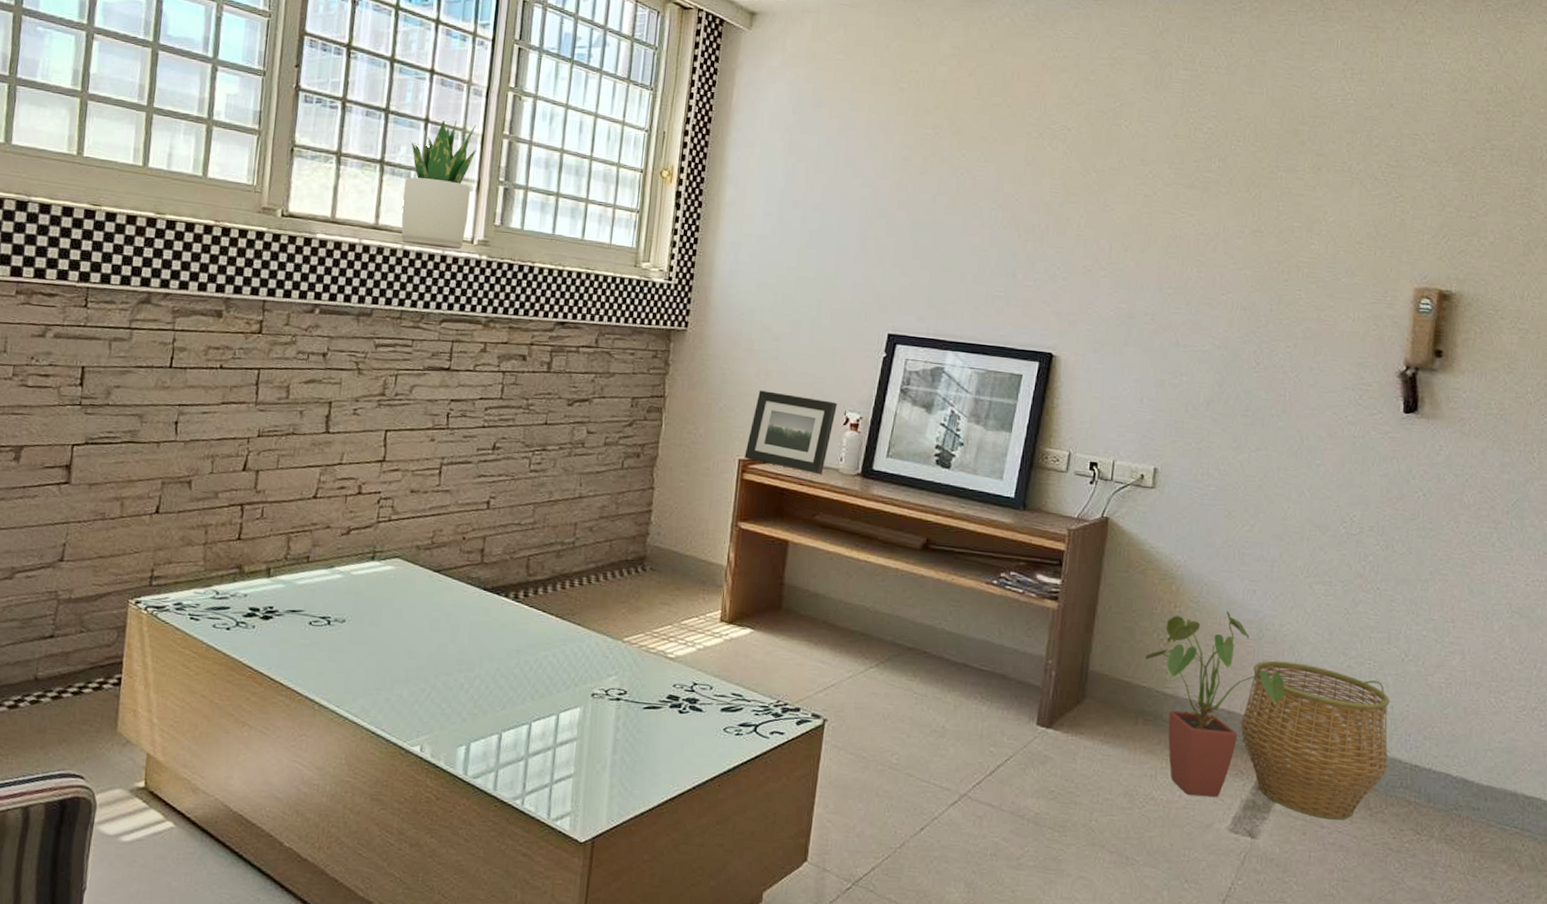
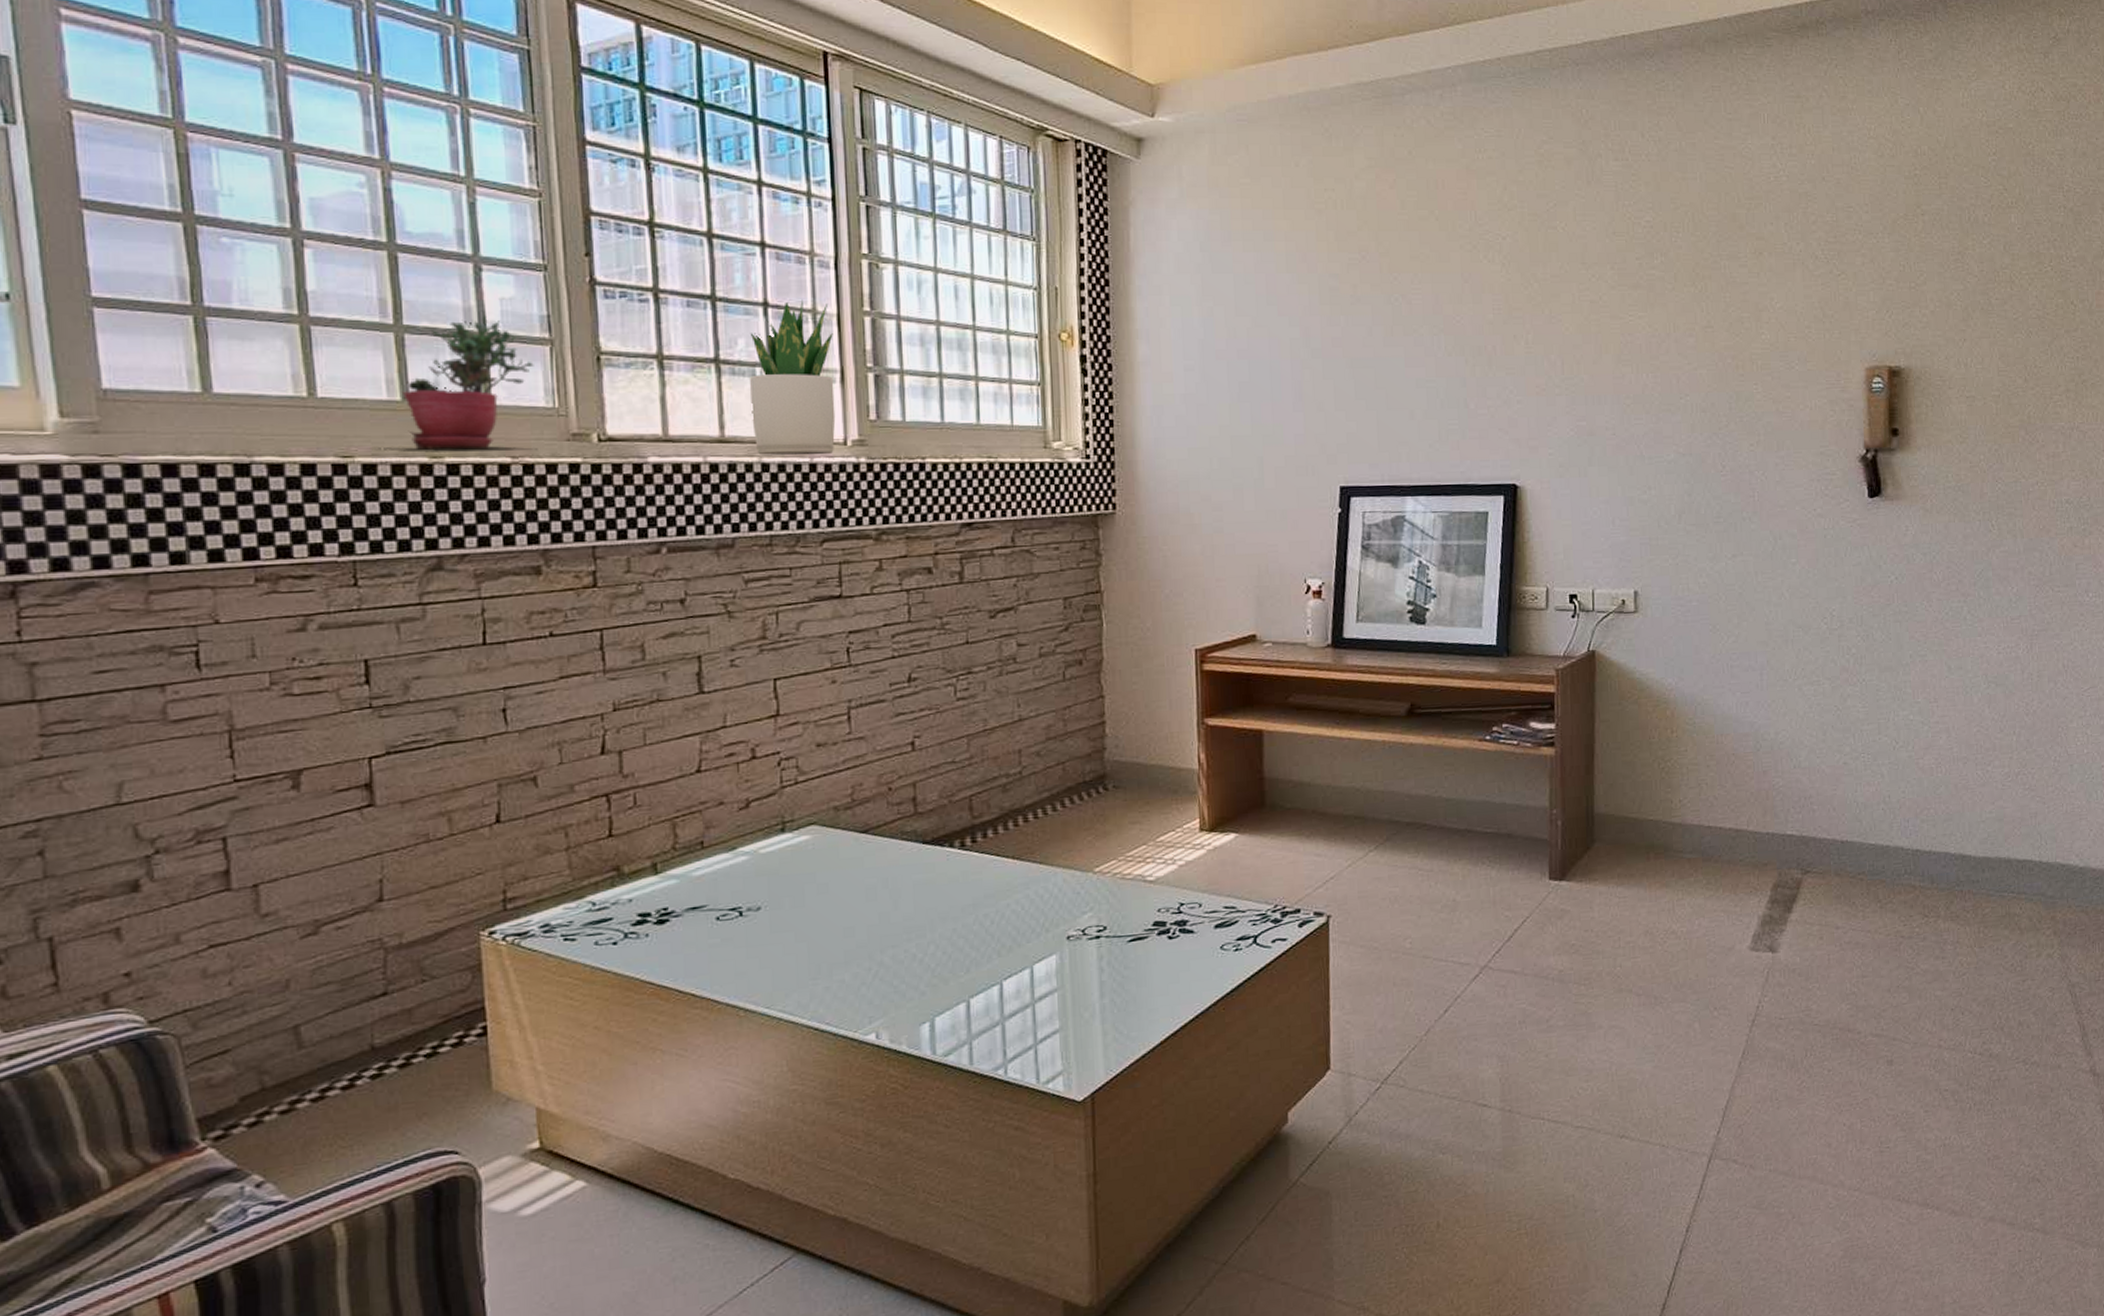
succulent plant: none [113,104,244,218] -> present [370,313,538,454]
picture frame: present [744,390,837,475] -> none [1201,568,1296,653]
house plant: present [1145,611,1285,797] -> none [1649,727,1787,921]
basket: present [1240,660,1390,820] -> none [1749,768,1892,920]

